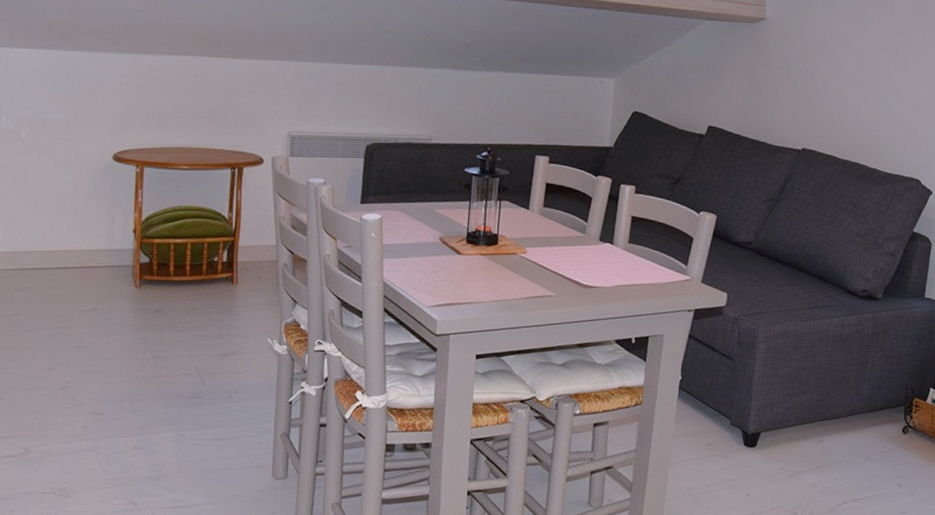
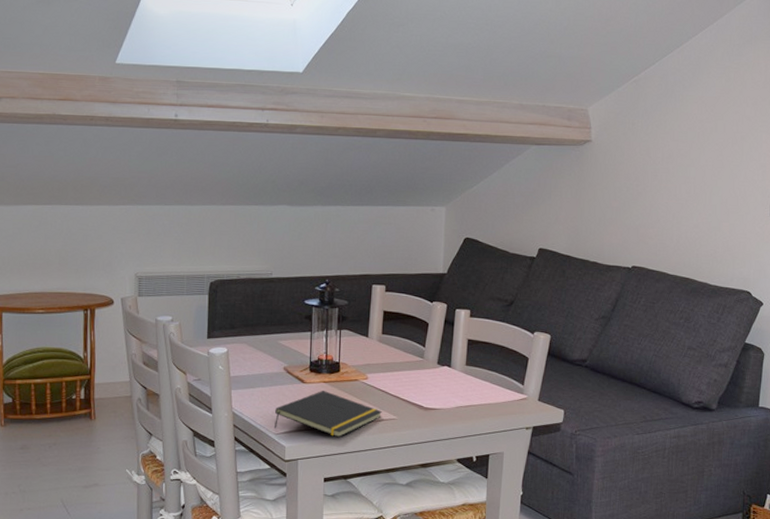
notepad: none [425,263,541,313] -> present [273,391,383,438]

